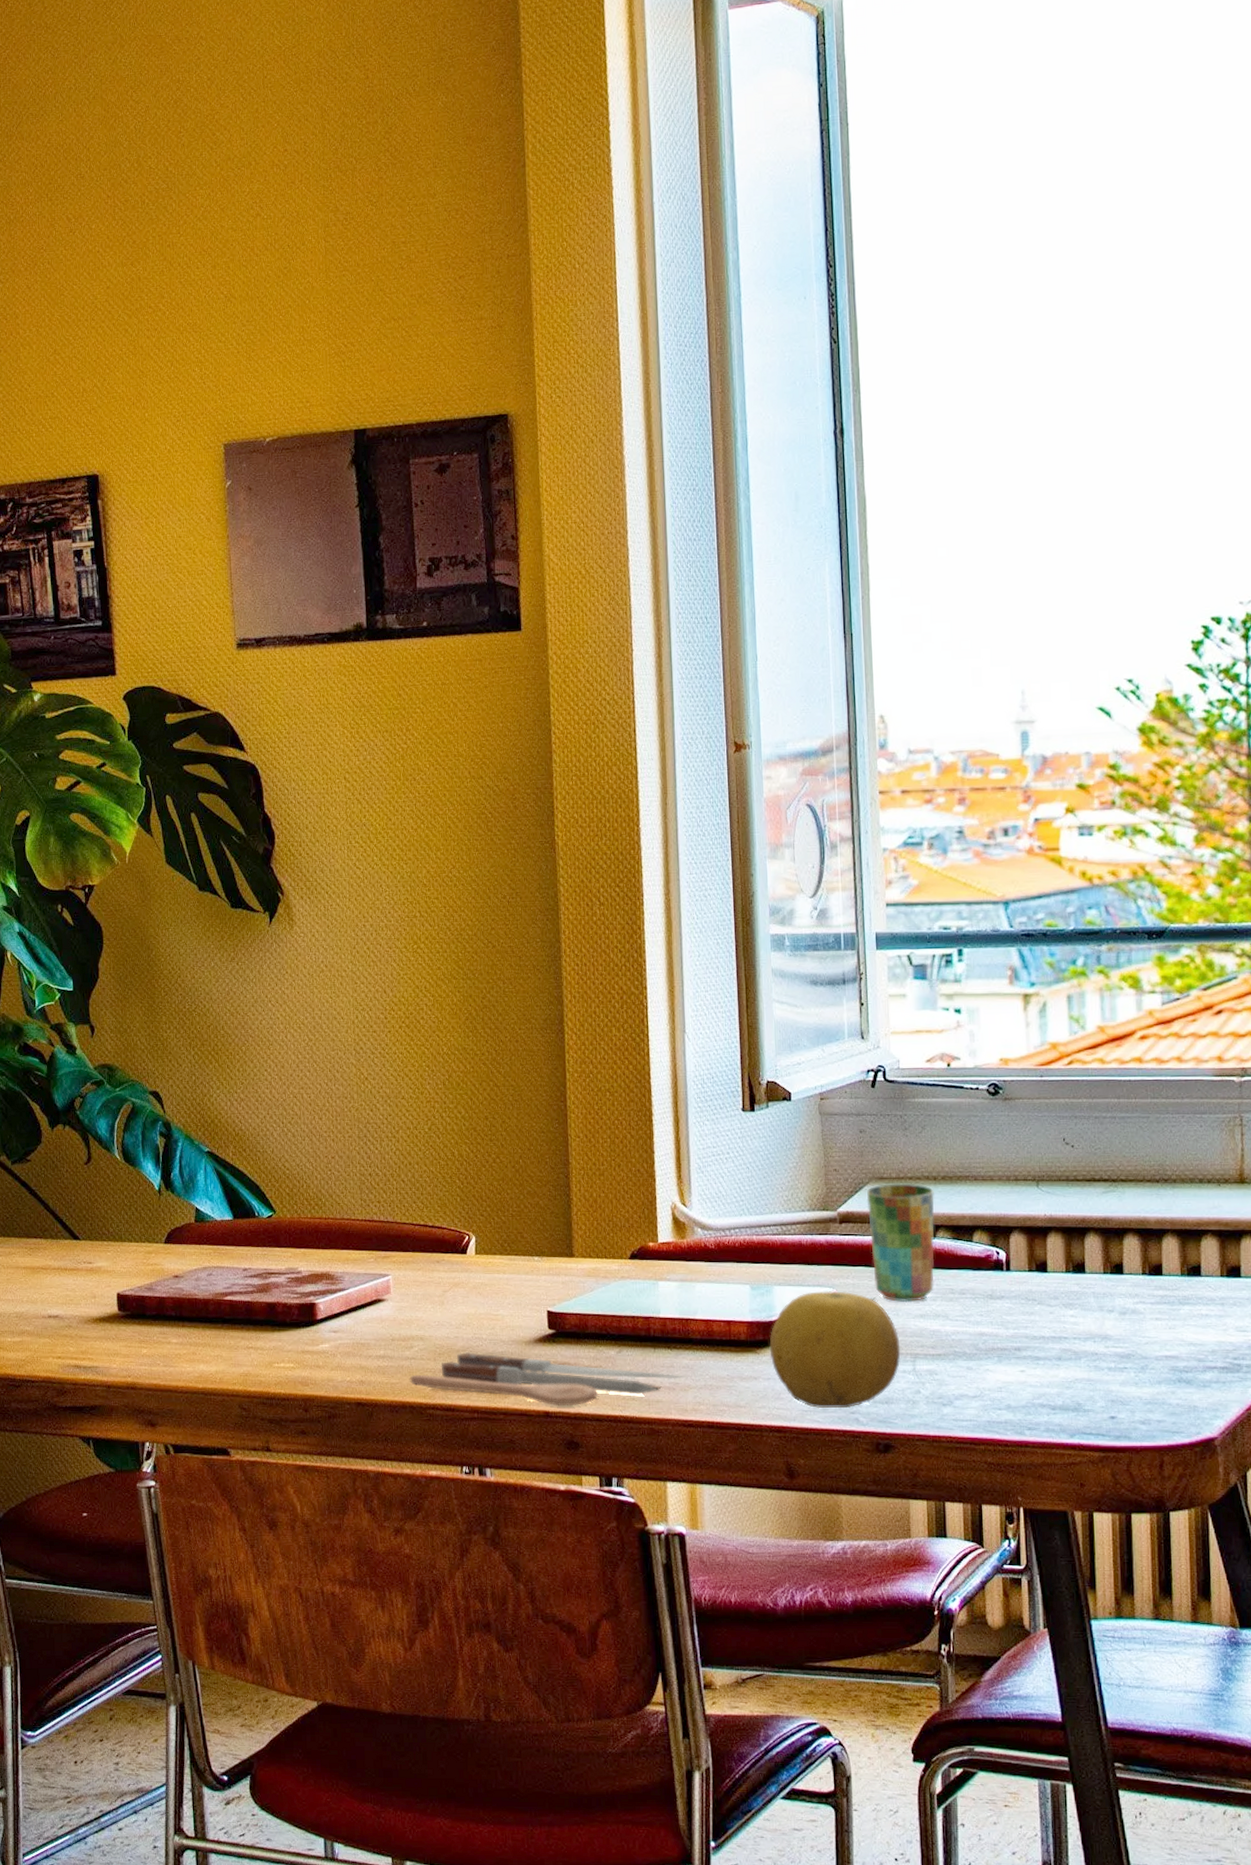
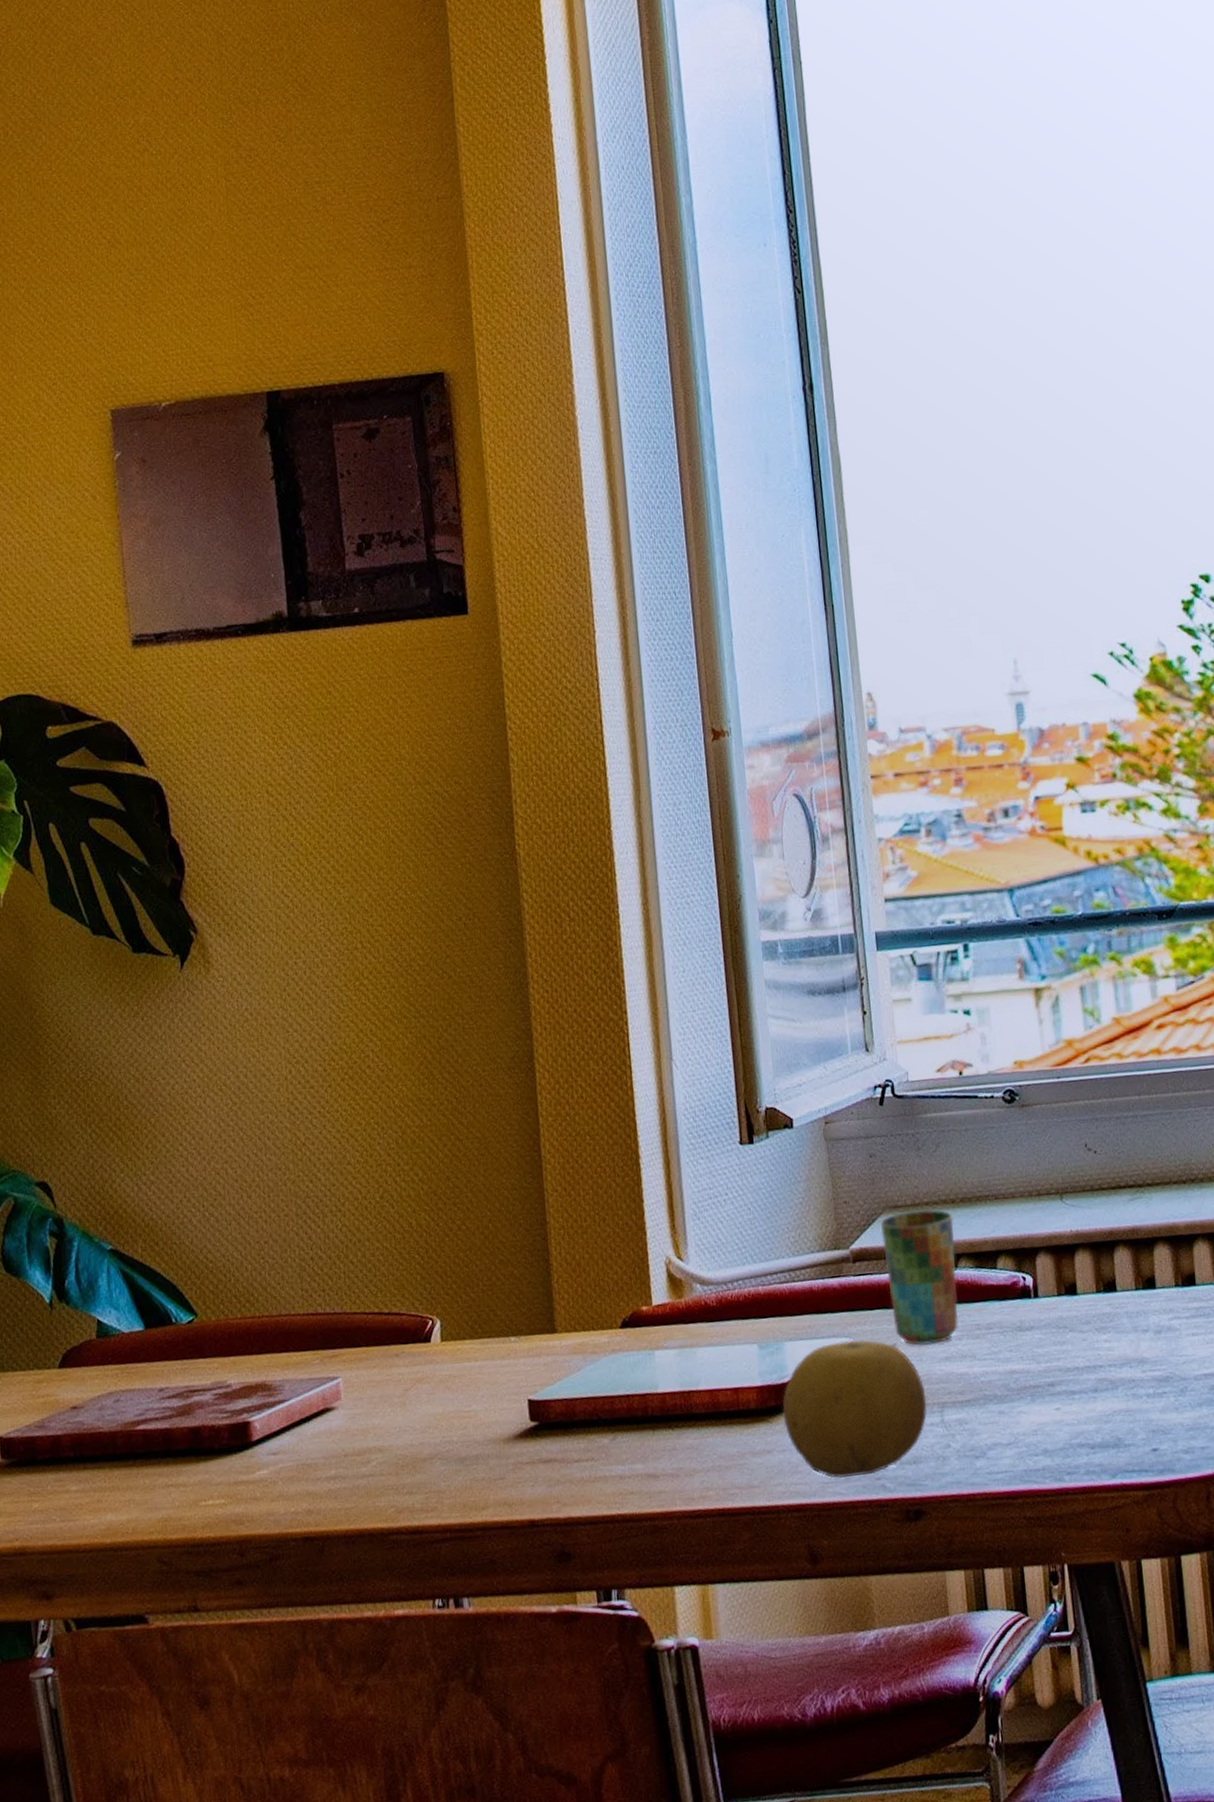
spoon: present [410,1351,687,1407] -> none [367,1458,692,1513]

